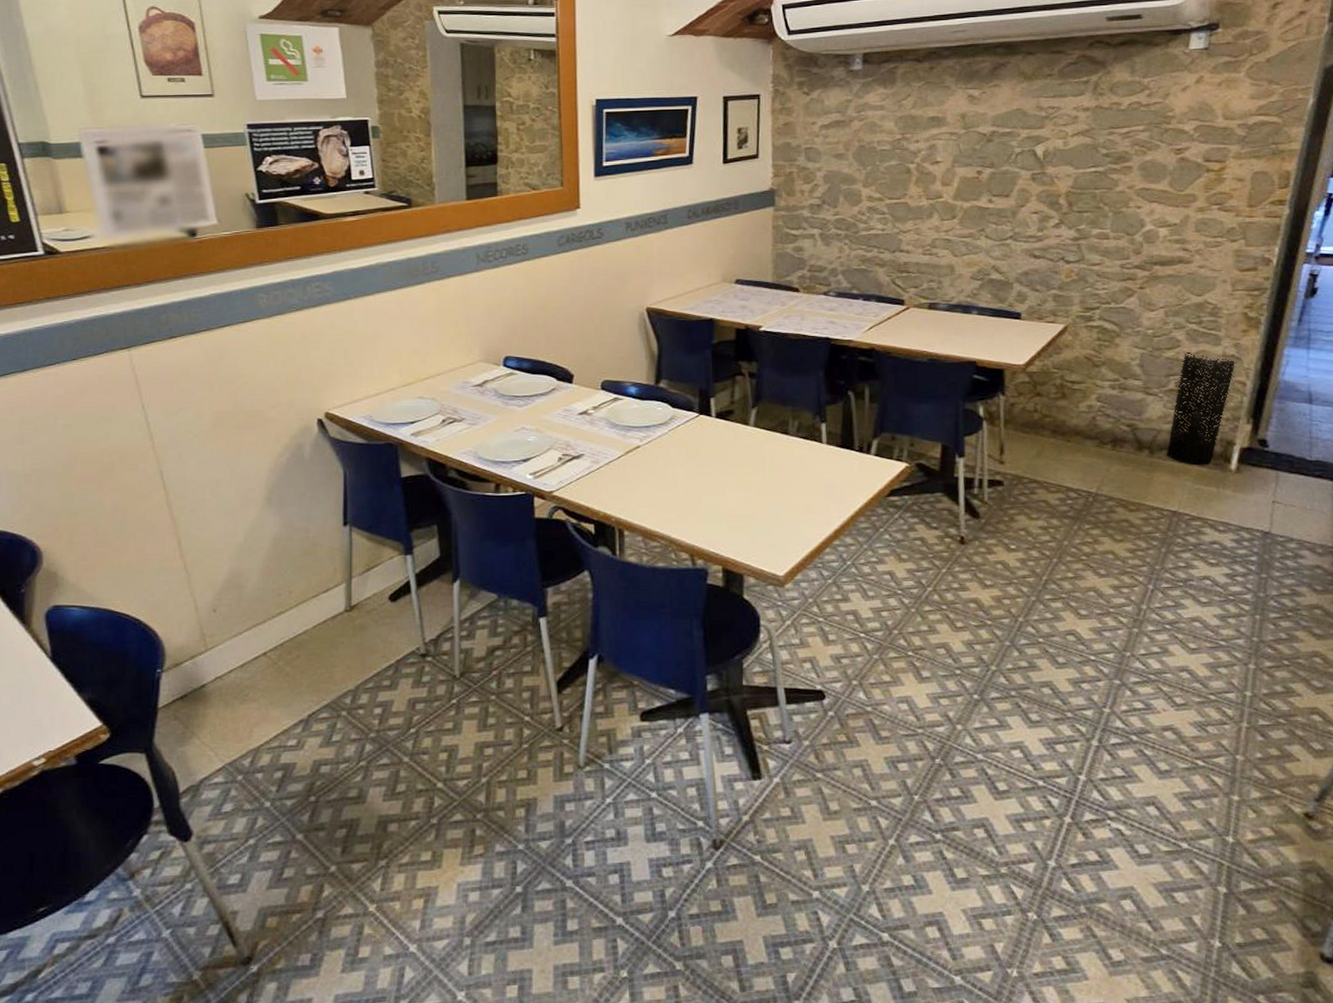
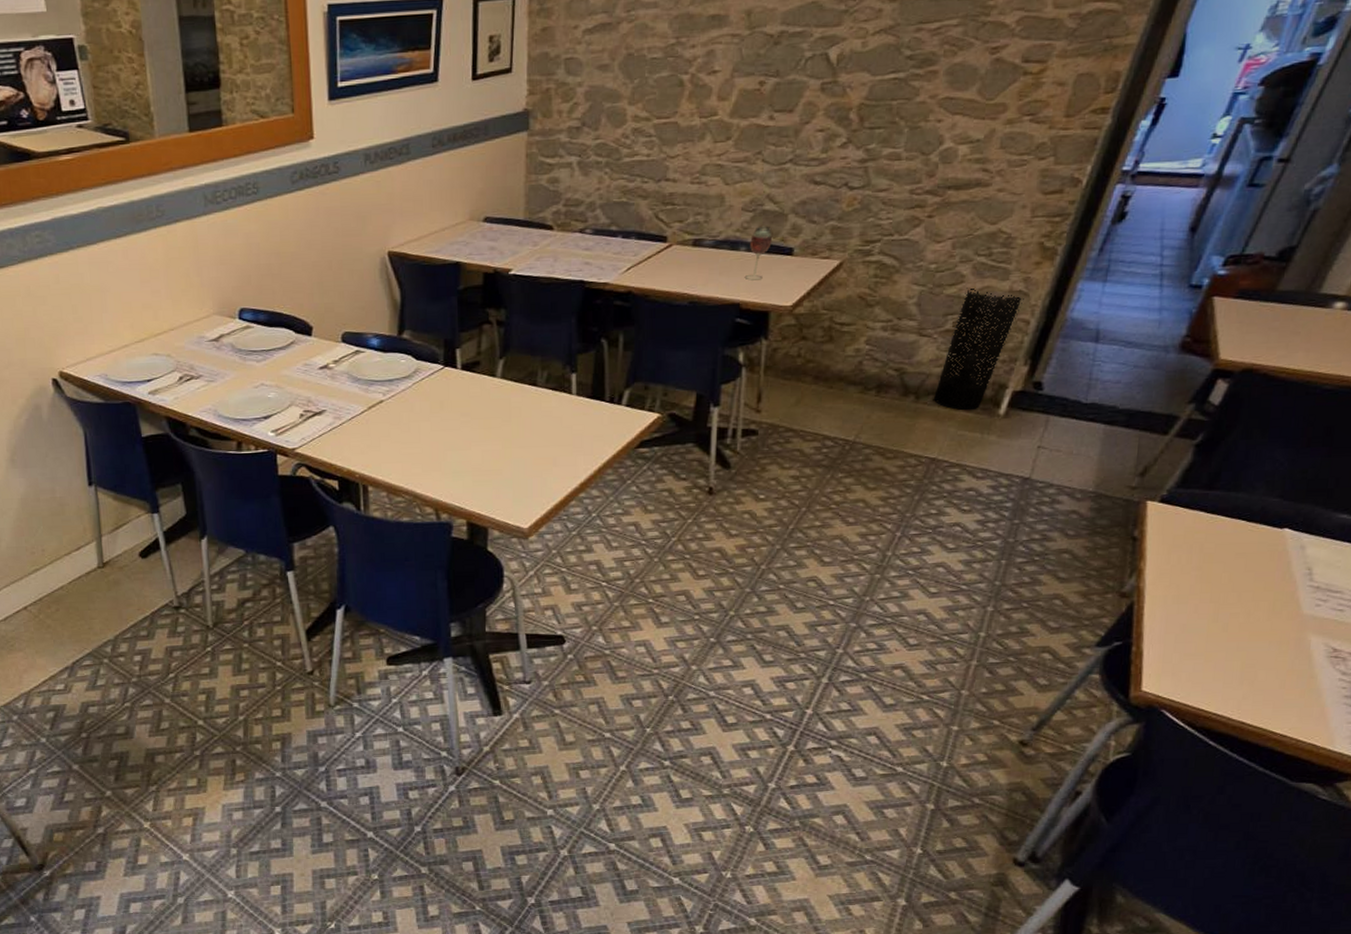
wineglass: none [978,293,1001,341] -> present [744,226,773,281]

